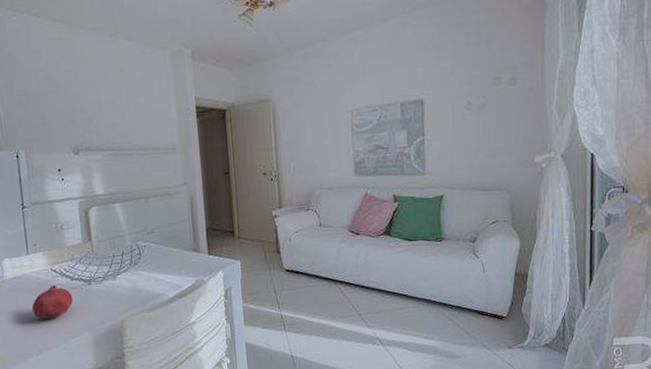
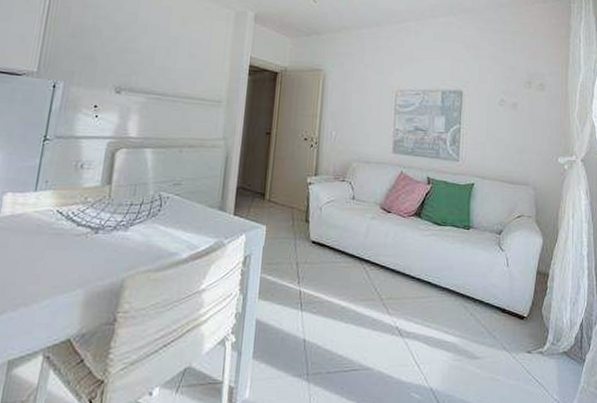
fruit: present [31,284,73,319] -> none [21,228,74,268]

